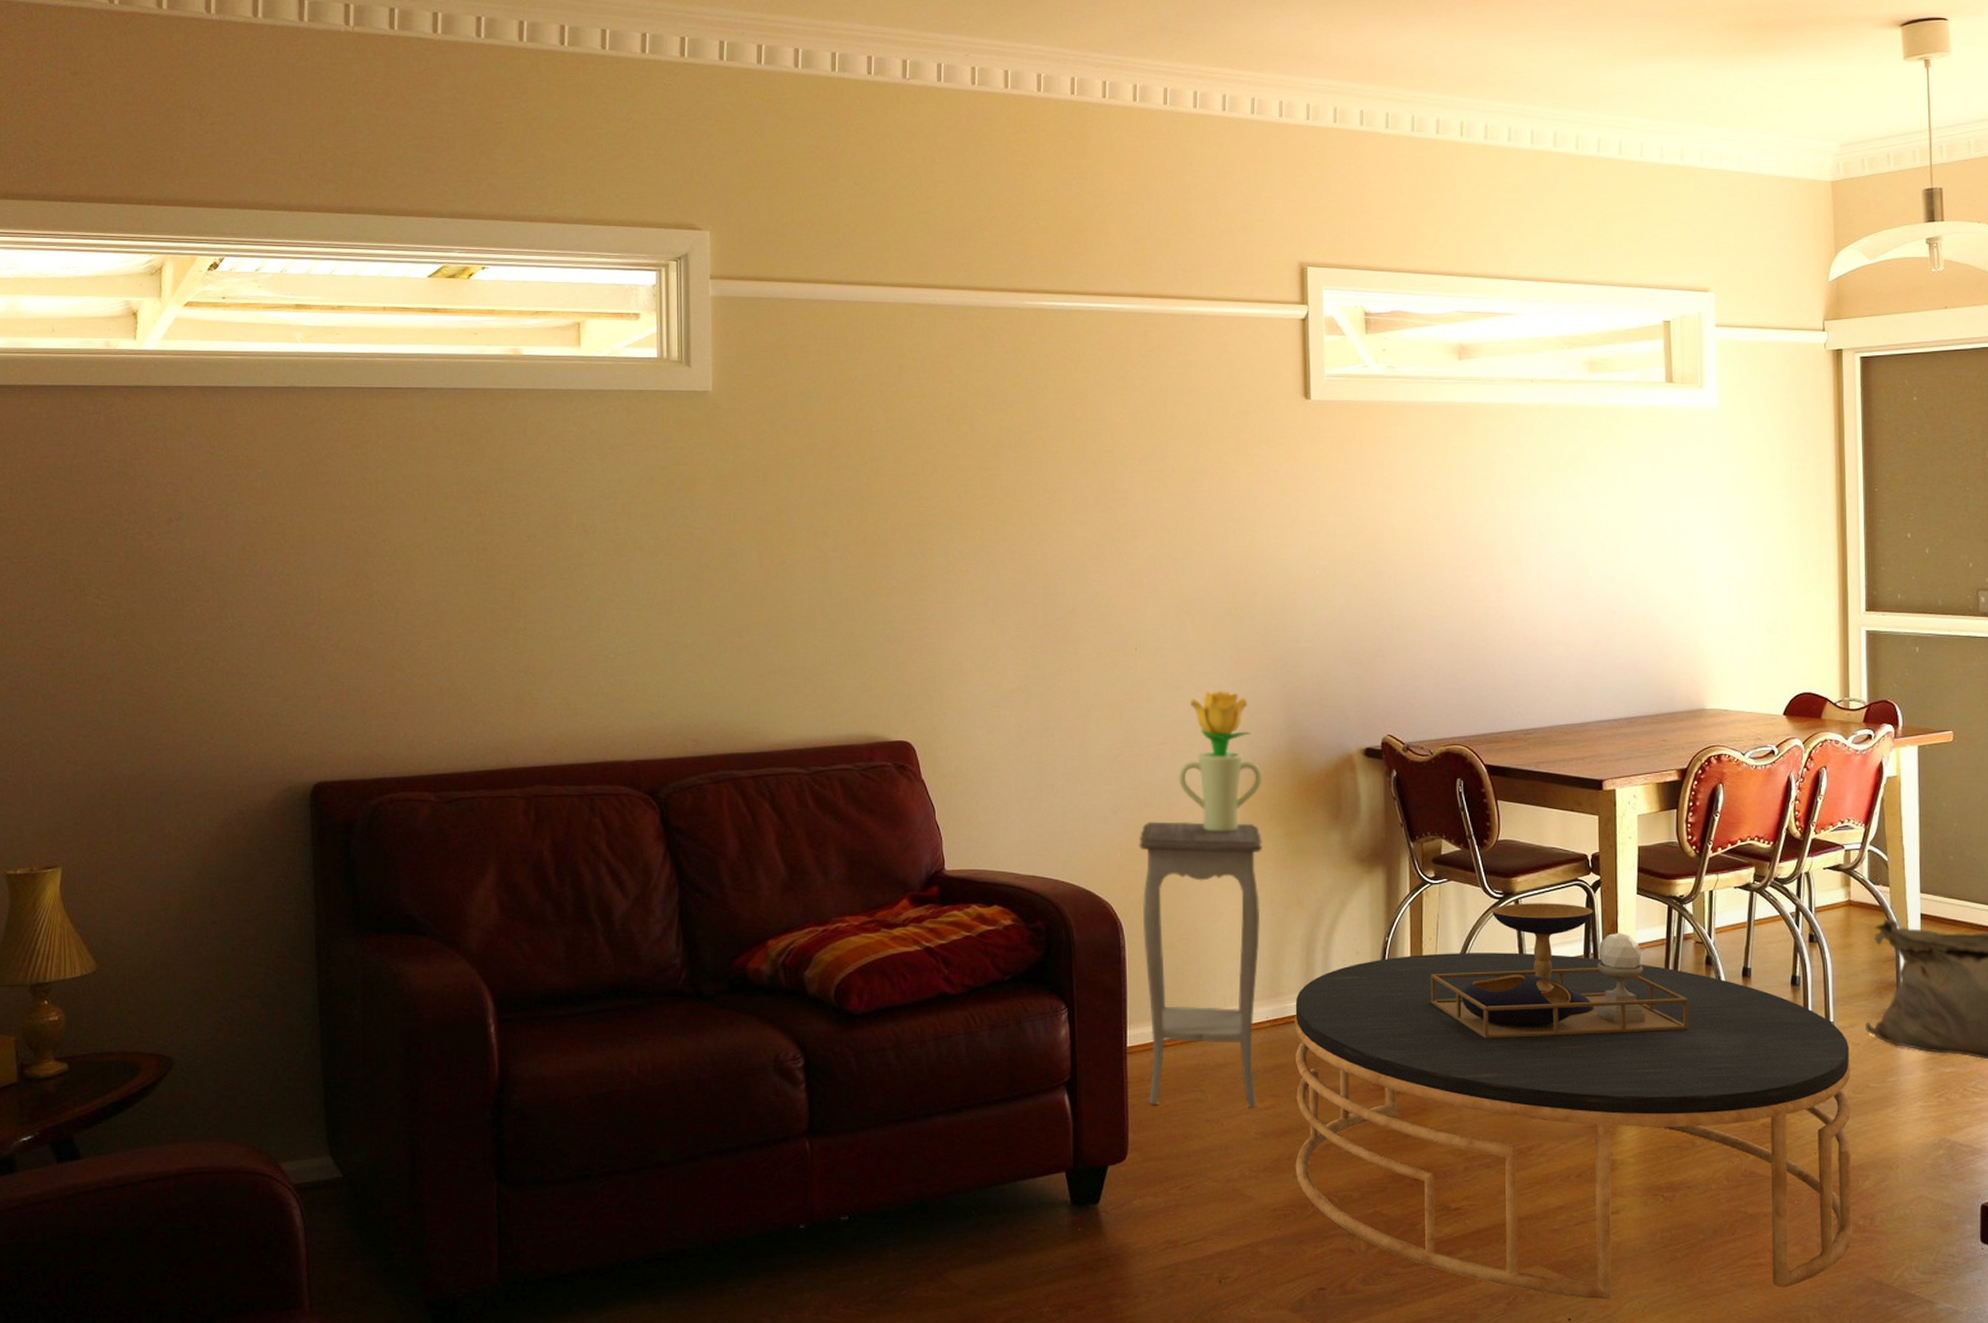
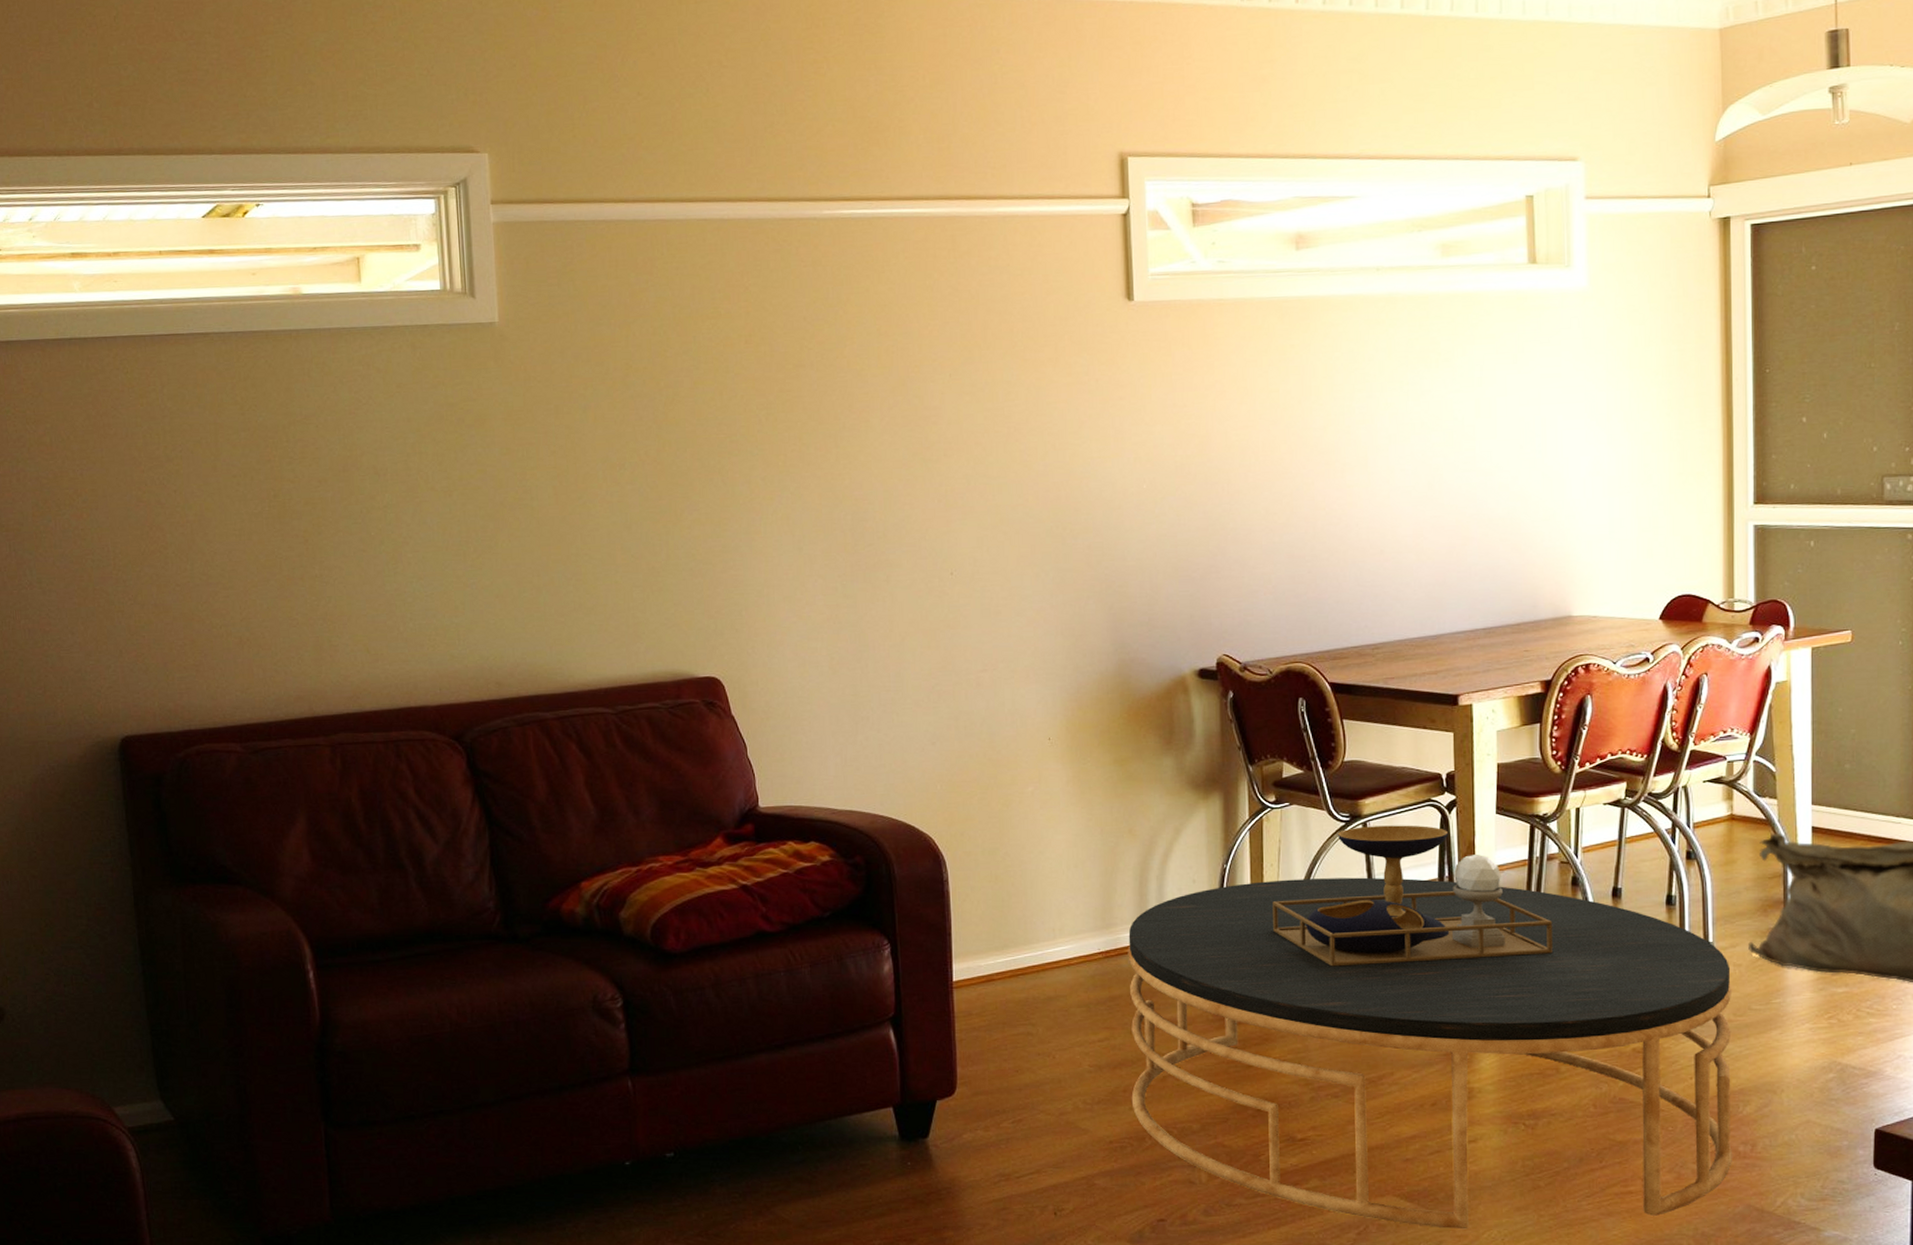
accent table: present [1139,821,1263,1109] -> none [960,750,1092,1042]
potted flower: present [1178,691,1263,832] -> none [1000,614,1090,761]

